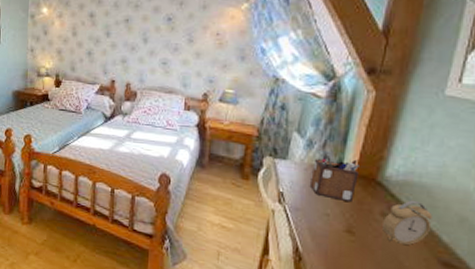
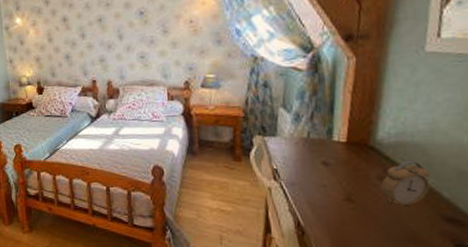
desk organizer: present [310,154,359,203] -> none [302,126,351,171]

